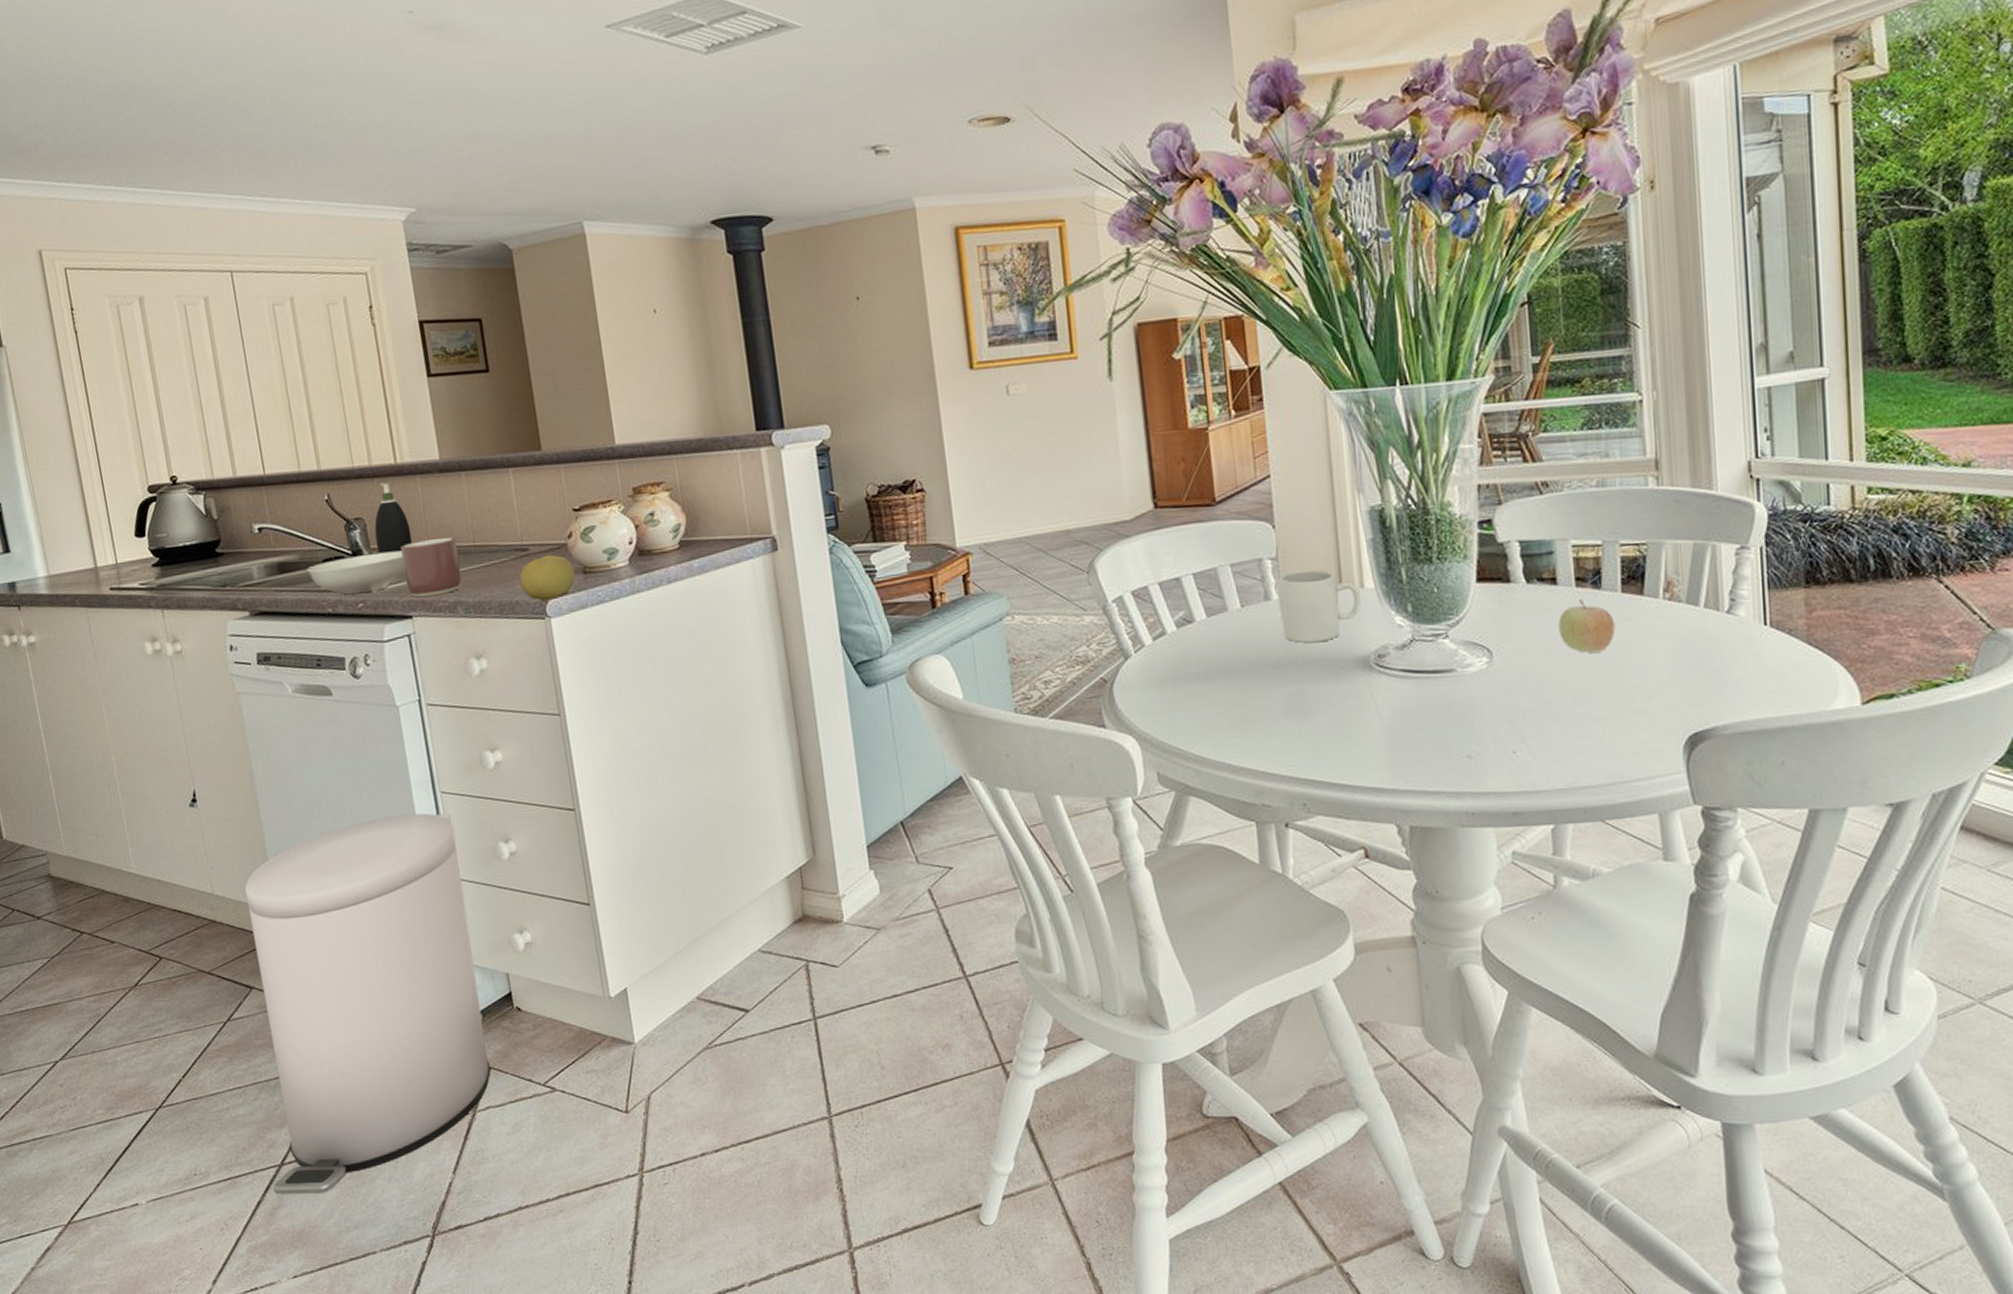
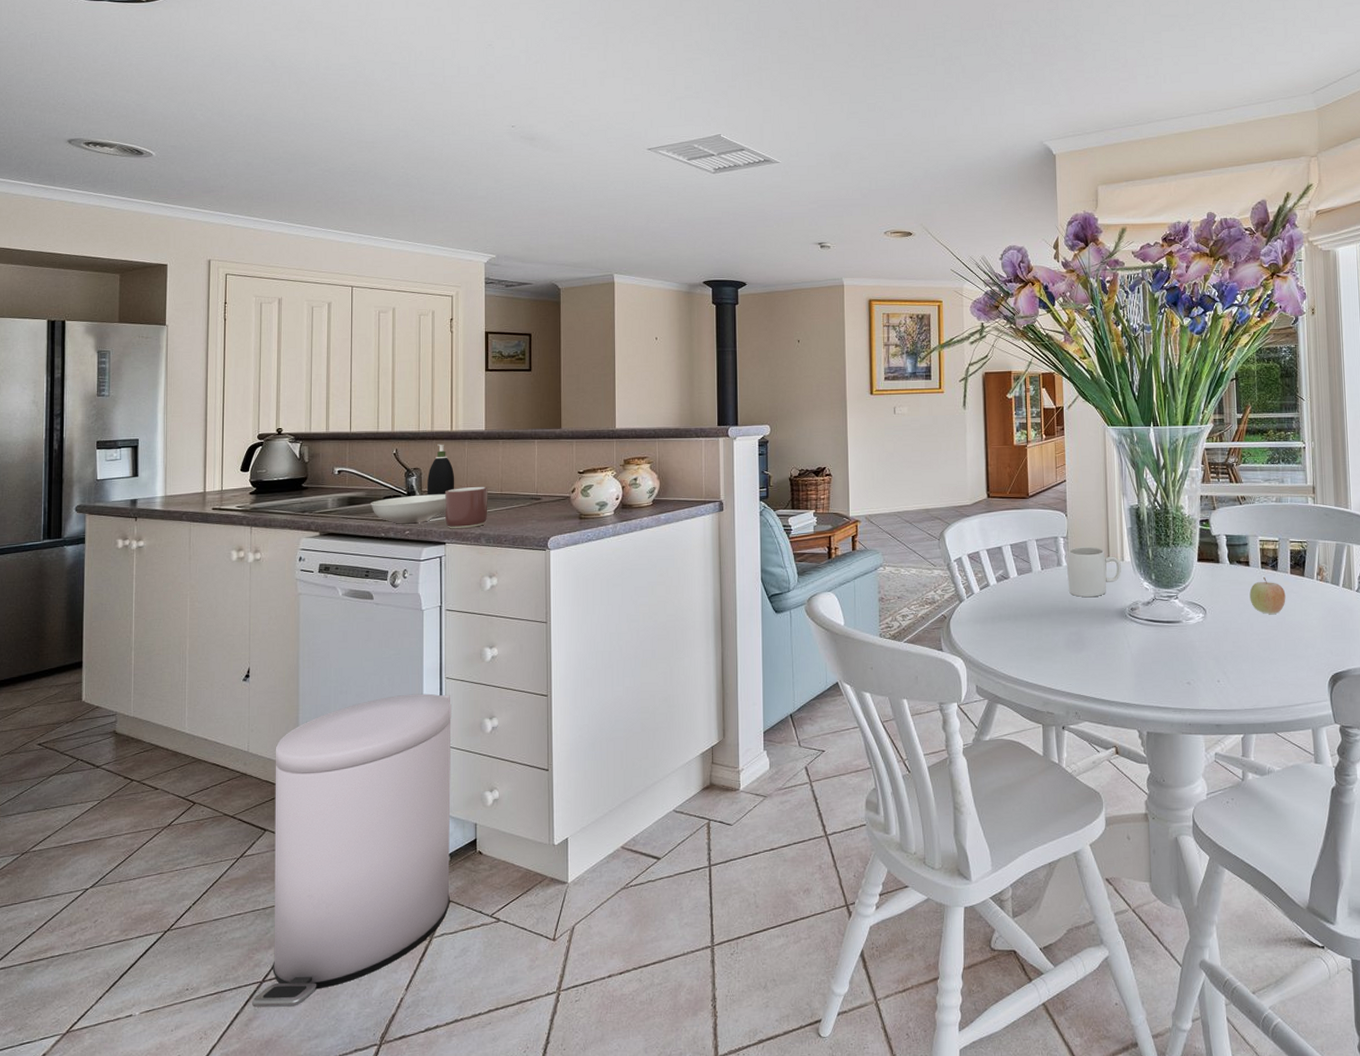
fruit: present [519,554,576,601] -> none [531,504,573,537]

